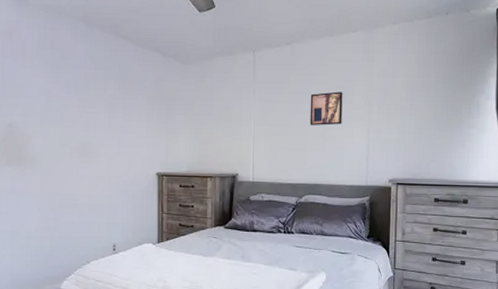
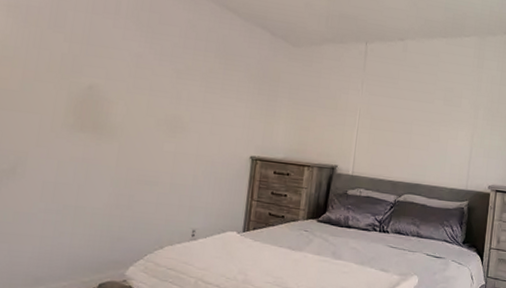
wall art: present [310,91,343,126] -> none [415,92,451,126]

